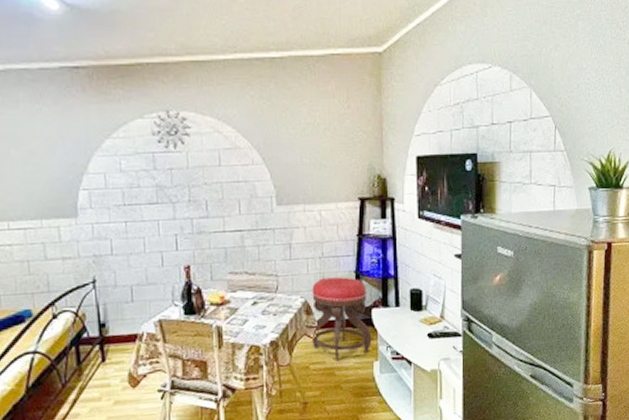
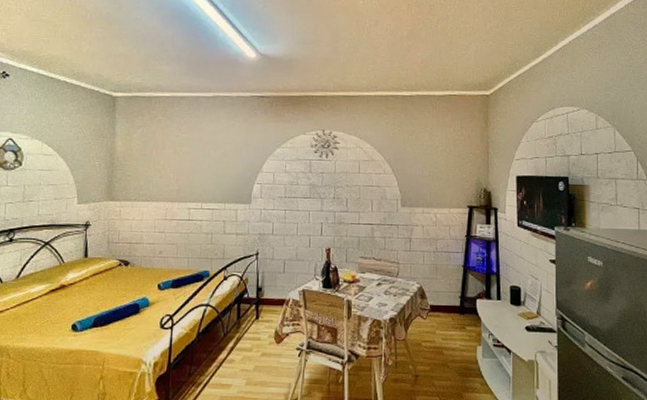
stool: present [310,277,372,361] -> none [423,269,476,342]

